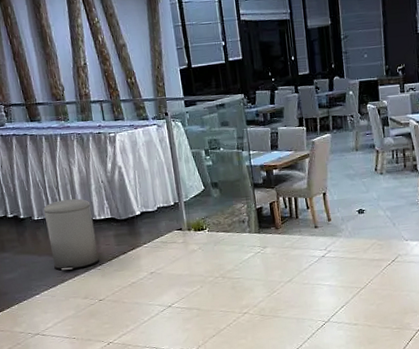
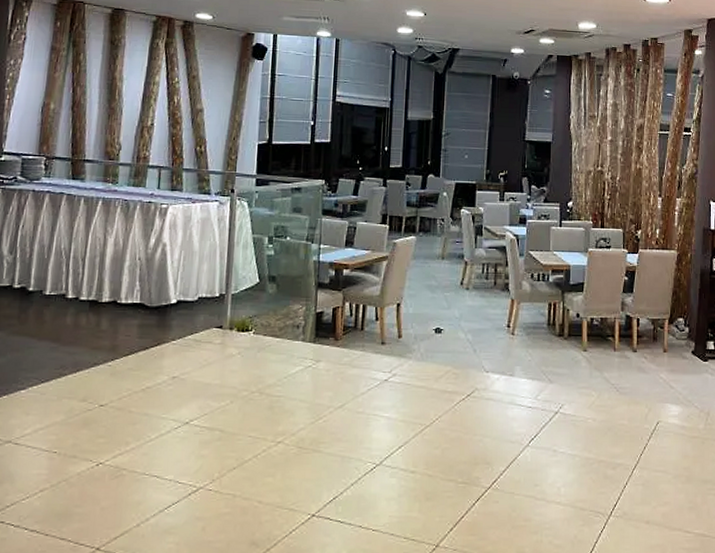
pedal bin: present [43,198,100,271] -> none [54,275,119,363]

